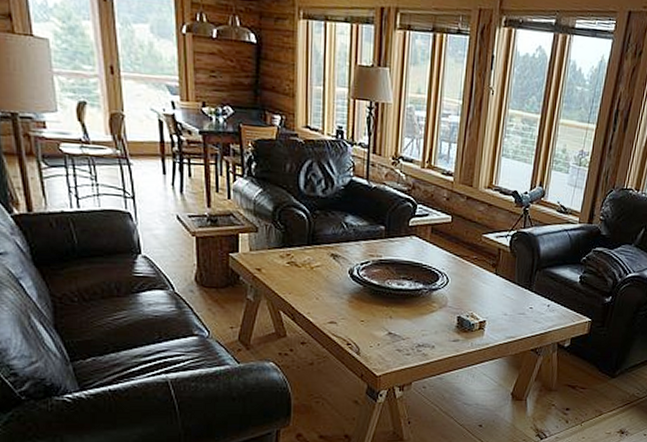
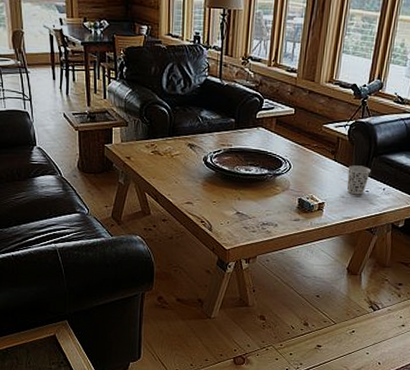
cup: none [509,279,535,312] -> present [346,165,372,195]

